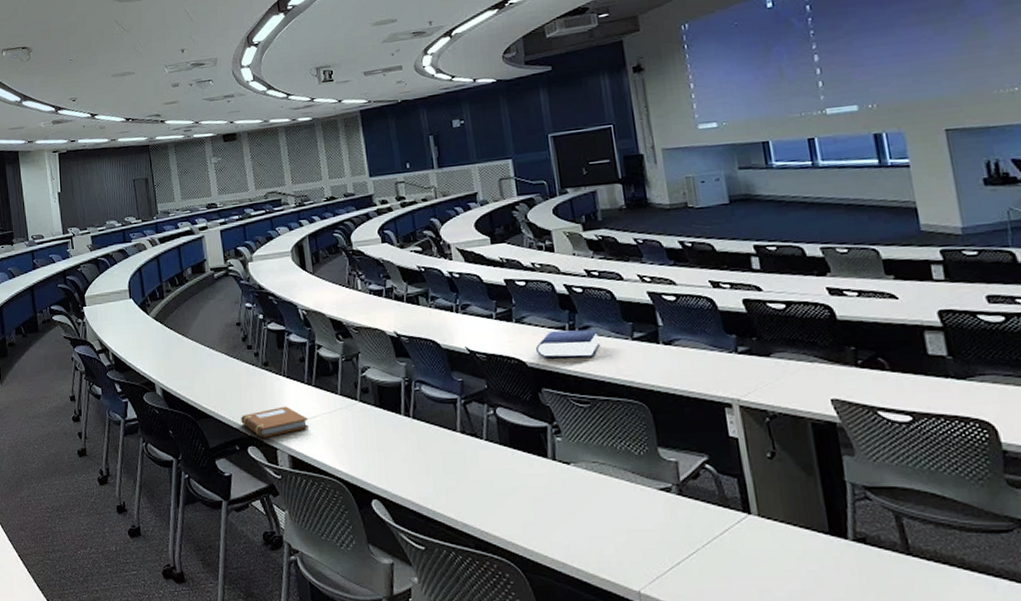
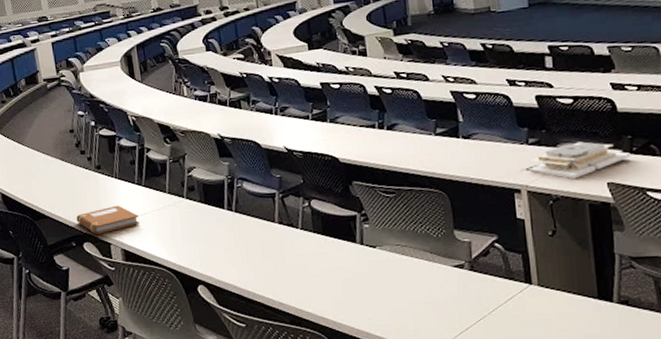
book: present [535,329,600,359] -> none [347,126,406,155]
architectural model: none [738,352,856,394] -> present [528,141,631,179]

